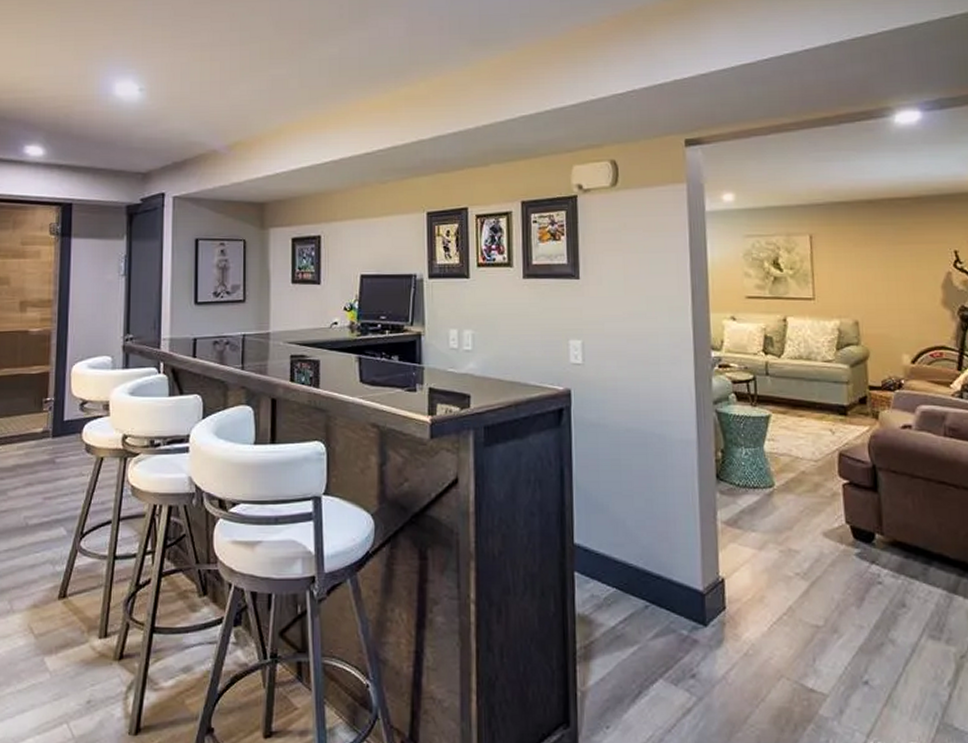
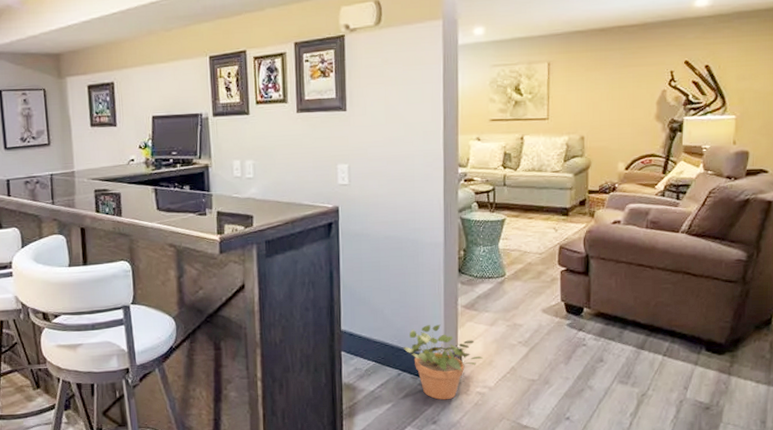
potted plant: none [651,544,753,646] -> present [403,324,484,400]

